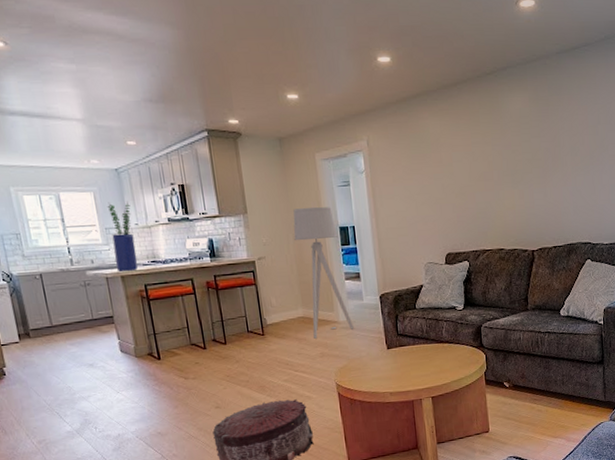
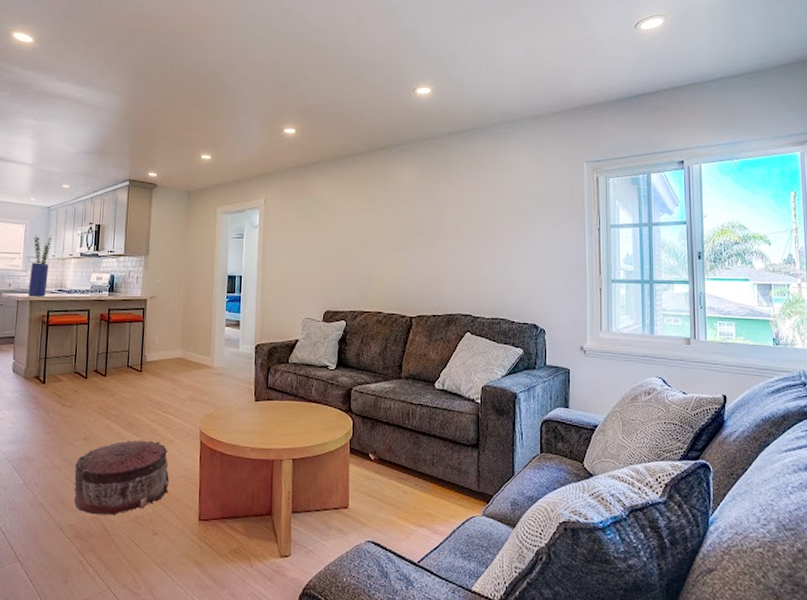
floor lamp: present [293,207,354,339] -> none [185,255,226,381]

